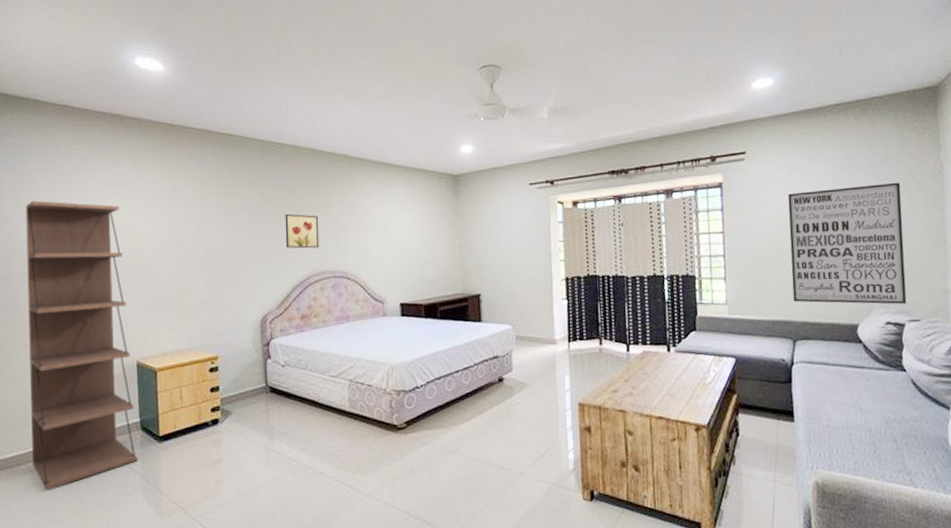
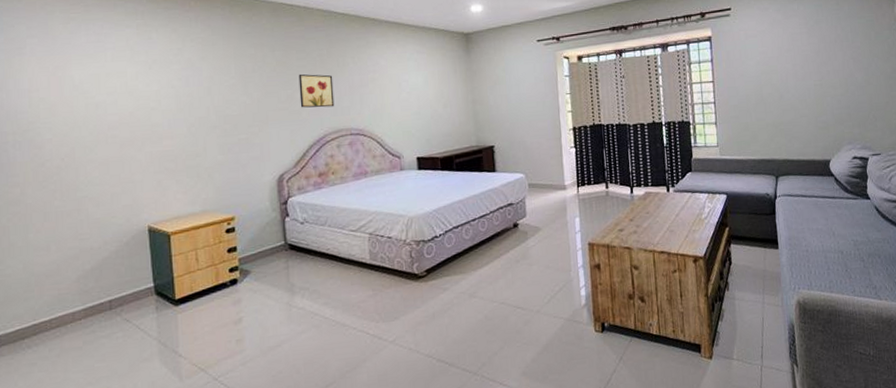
bookcase: present [26,200,138,491] -> none [19,66,153,363]
wall art: present [787,182,907,305] -> none [768,33,870,143]

